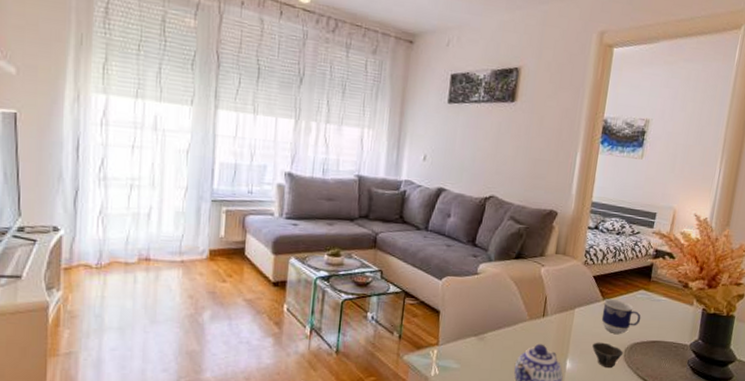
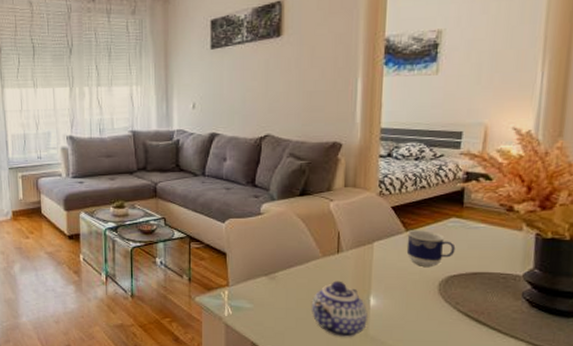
cup: present [592,342,624,369] -> none [398,276,438,304]

